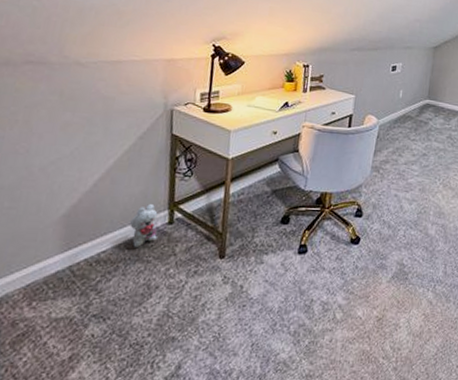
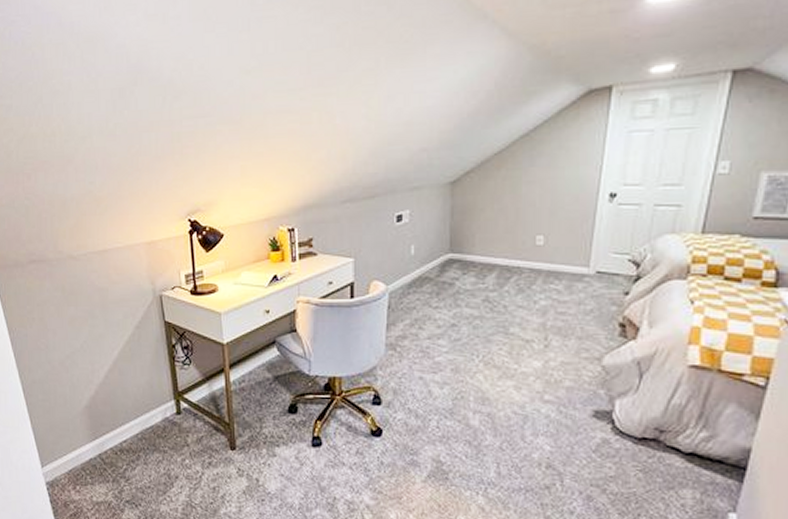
plush toy: present [130,204,158,249] -> none [143,394,169,439]

